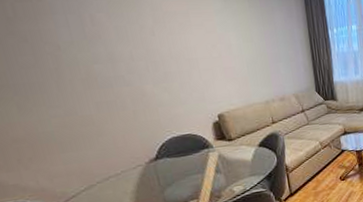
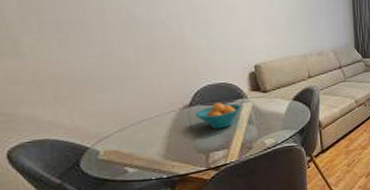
fruit bowl: none [161,153,208,181] -> present [195,102,242,129]

